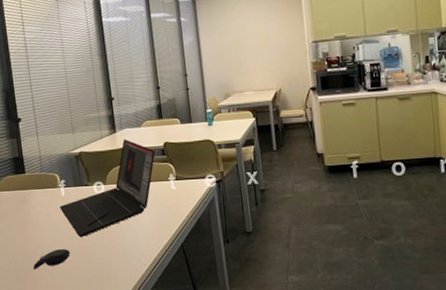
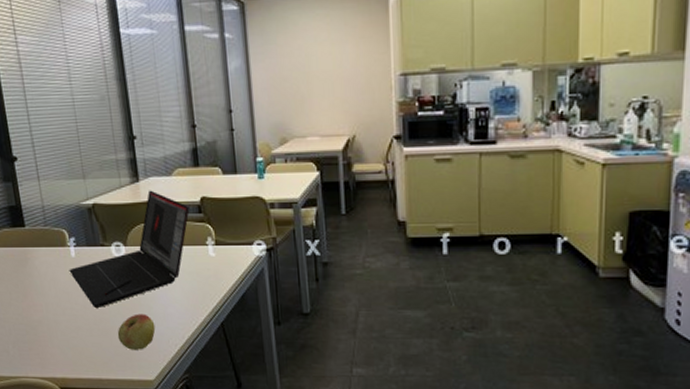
computer mouse: present [33,248,70,269] -> none [39,320,84,343]
apple: none [97,240,129,271] -> present [117,313,156,350]

